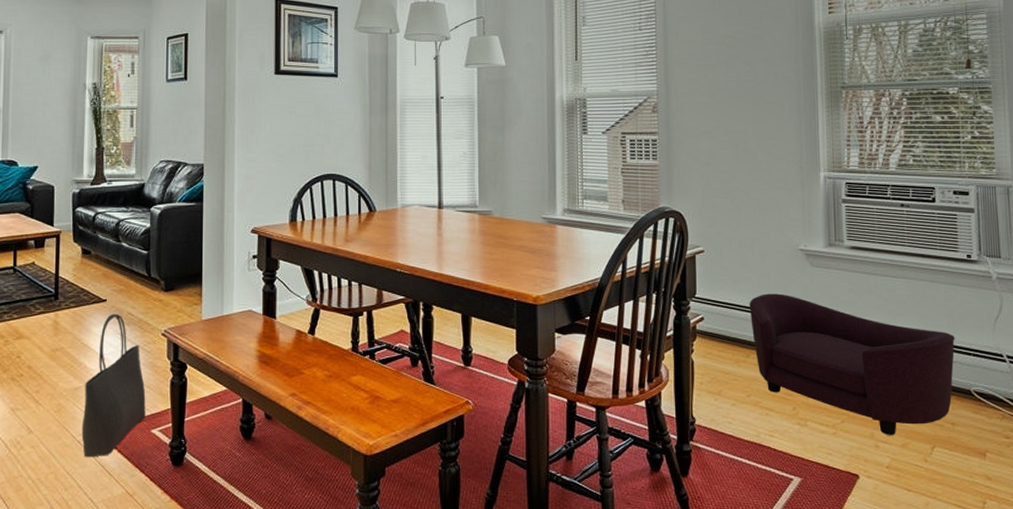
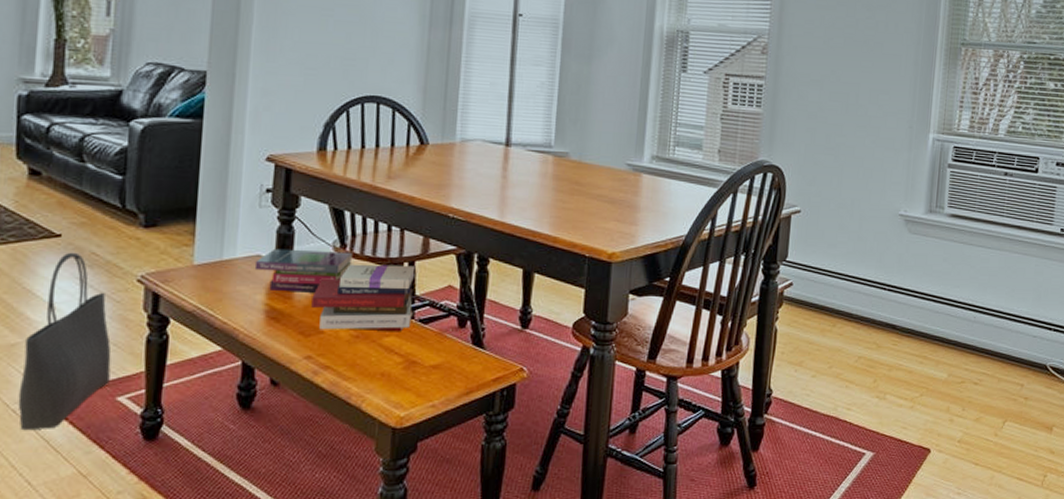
books: none [247,304,323,340] -> present [254,248,353,293]
books: none [293,314,374,372] -> present [311,264,416,332]
dog bed: present [749,293,955,435] -> none [841,260,1039,409]

